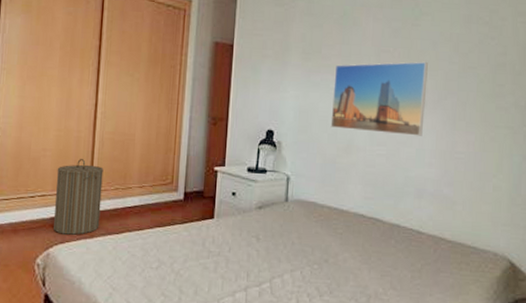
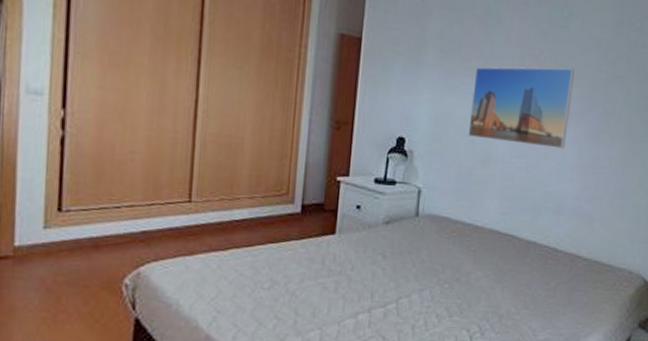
laundry hamper: present [54,158,104,235] -> none [145,163,206,252]

